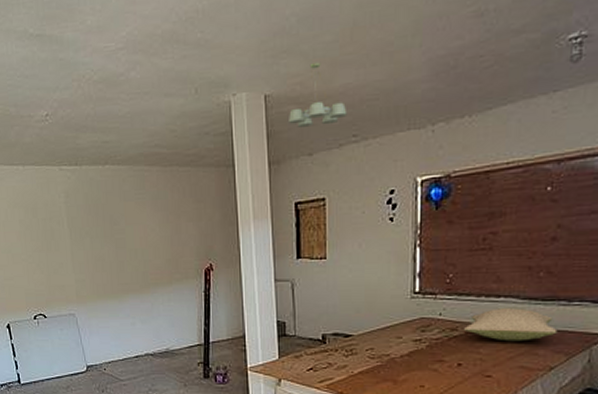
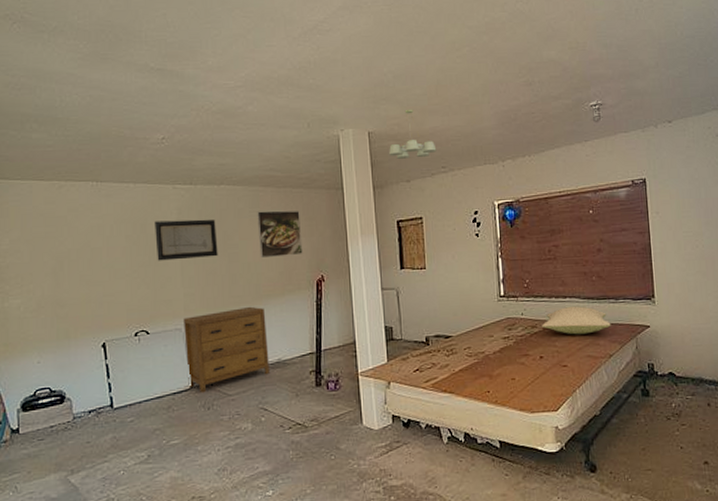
wall art: none [43,202,106,246] -> present [154,219,218,261]
dresser: none [75,294,159,377] -> present [183,306,271,394]
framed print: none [143,192,190,245] -> present [257,210,303,259]

